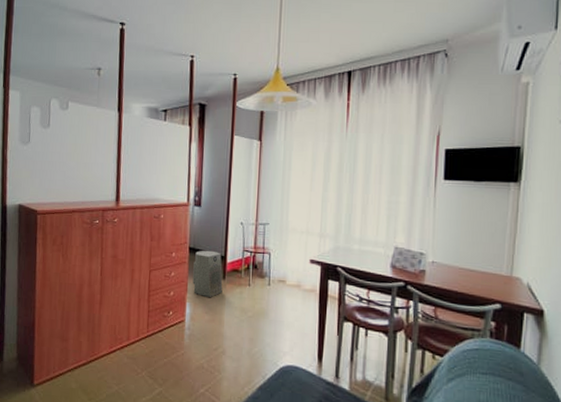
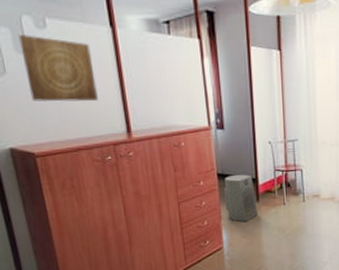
wall art: none [44,114,99,172] -> present [18,35,98,103]

